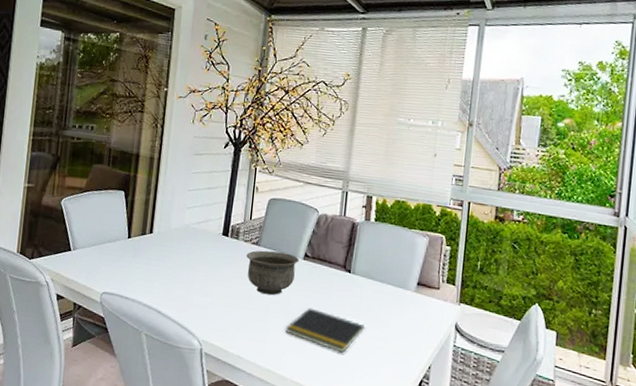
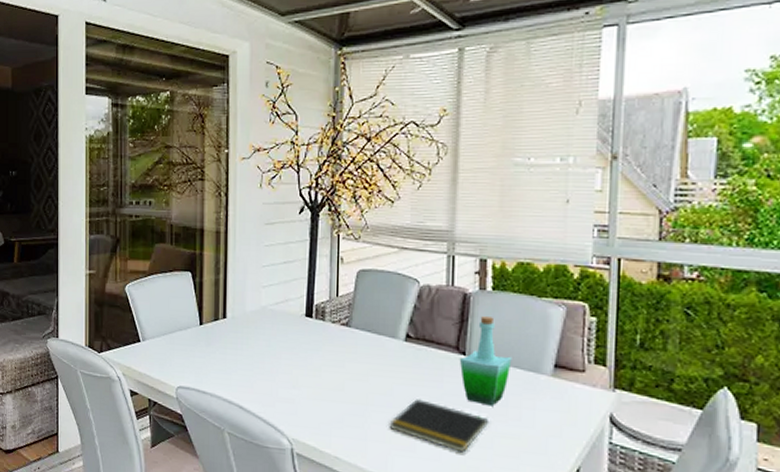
bowl: present [246,250,300,296] -> none [335,332,401,386]
bottle: none [345,242,386,315] -> present [459,316,512,406]

